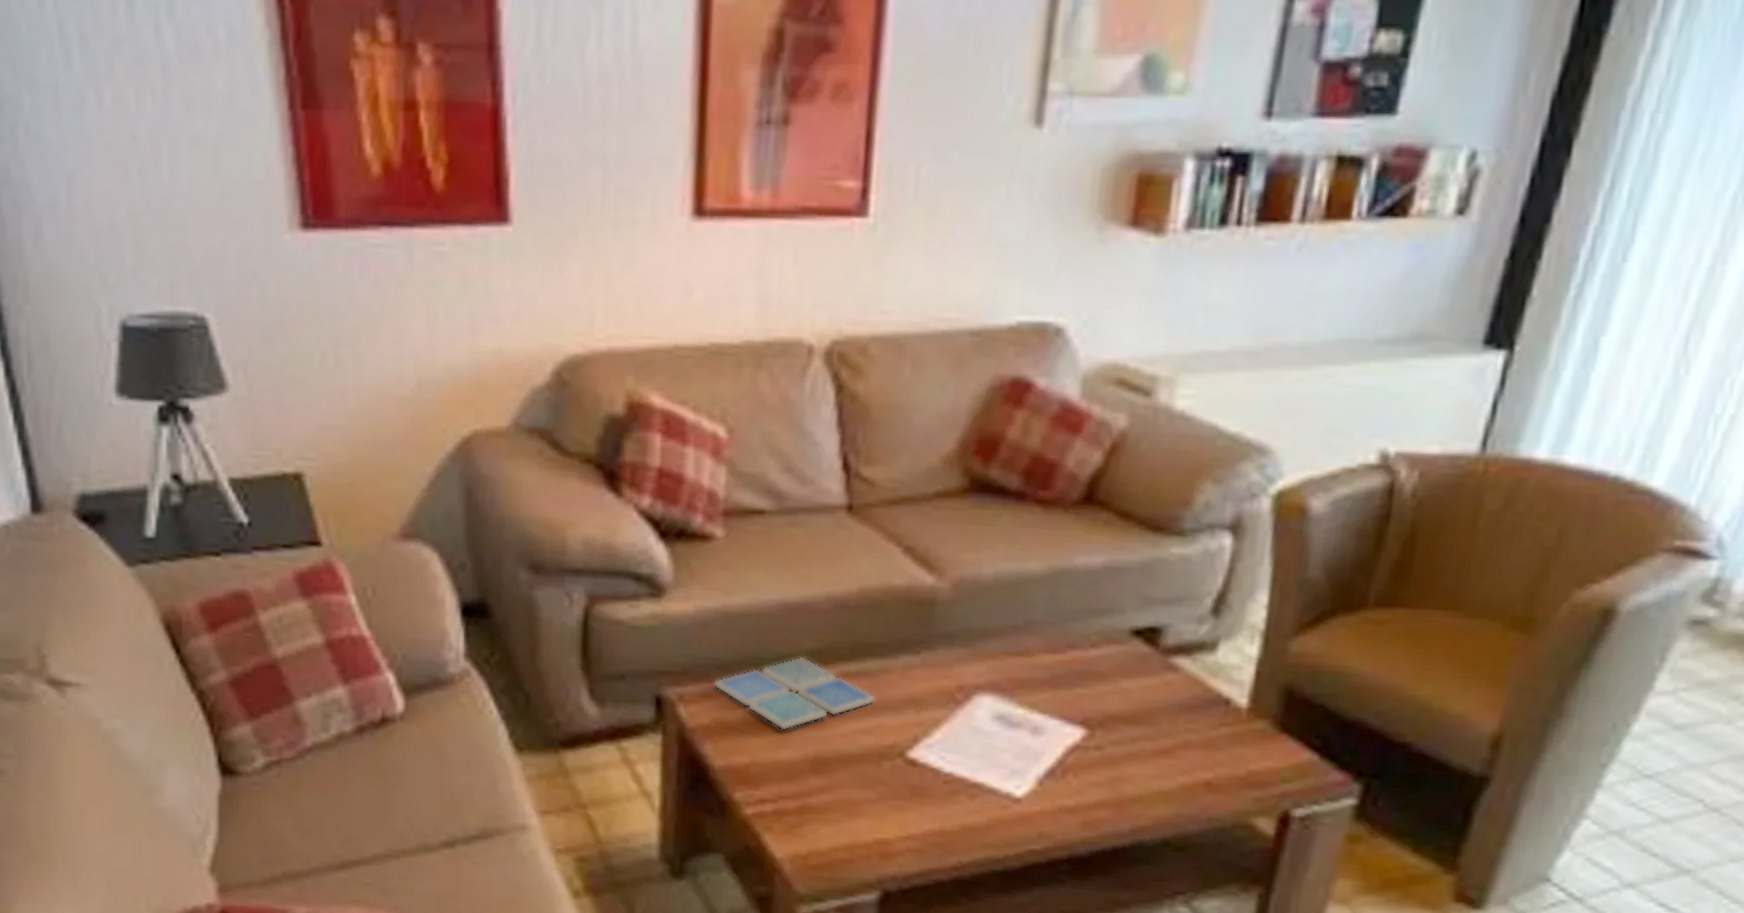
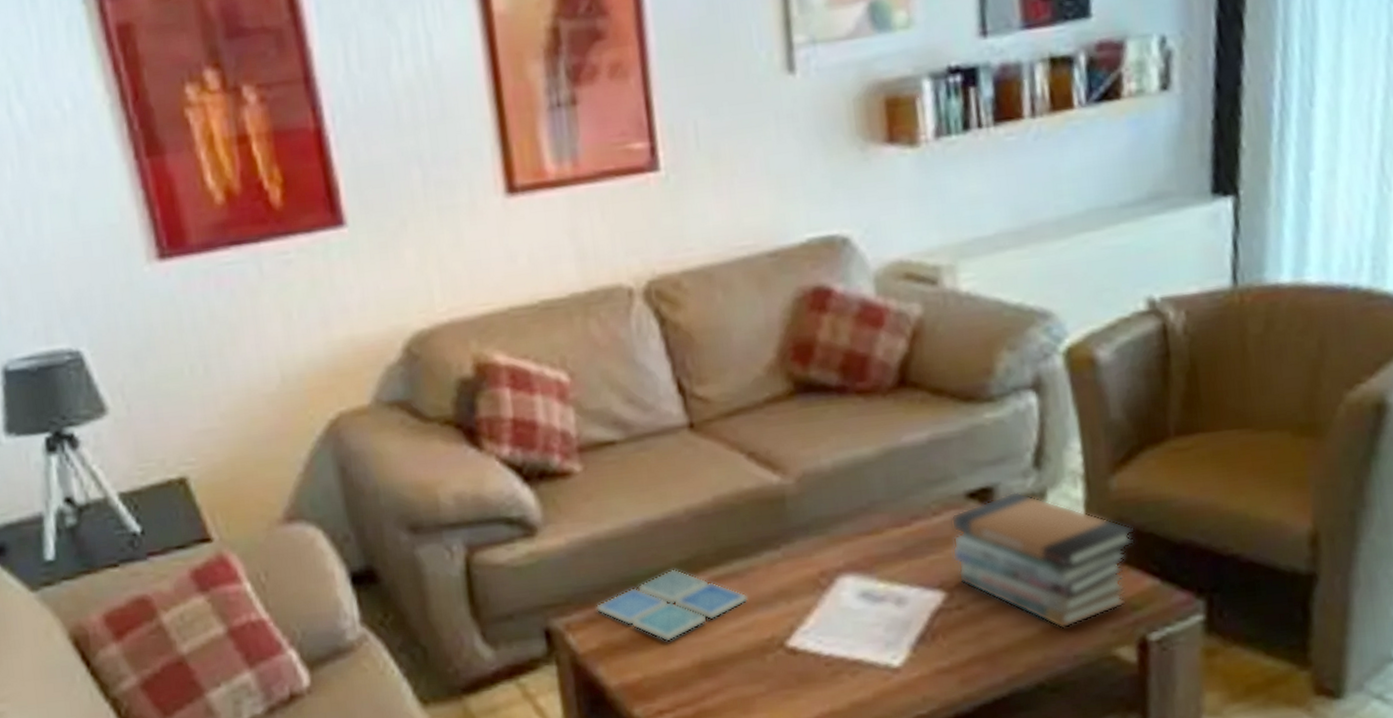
book stack: none [1102,636,1304,789] -> present [951,491,1134,629]

